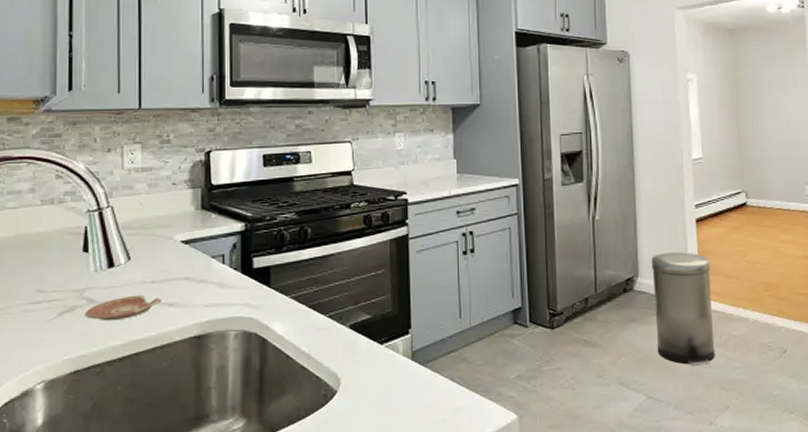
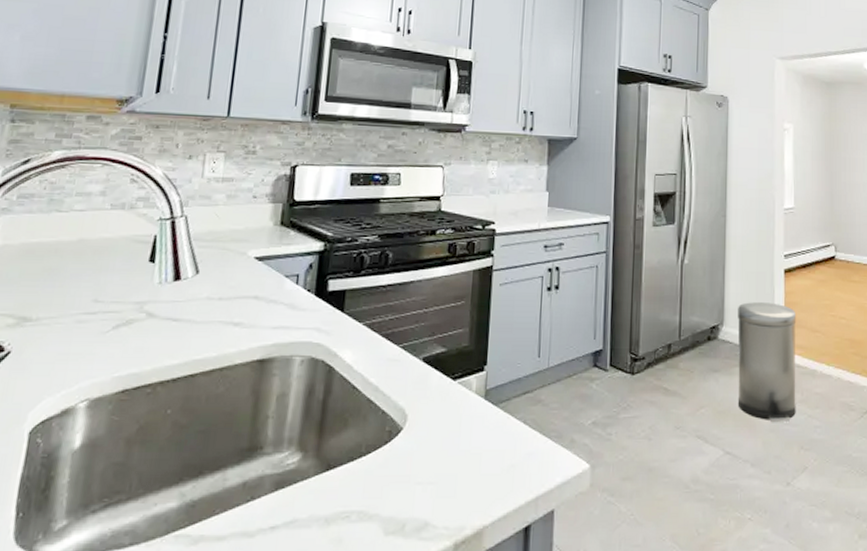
dish: present [84,295,161,321] -> none [142,311,227,338]

